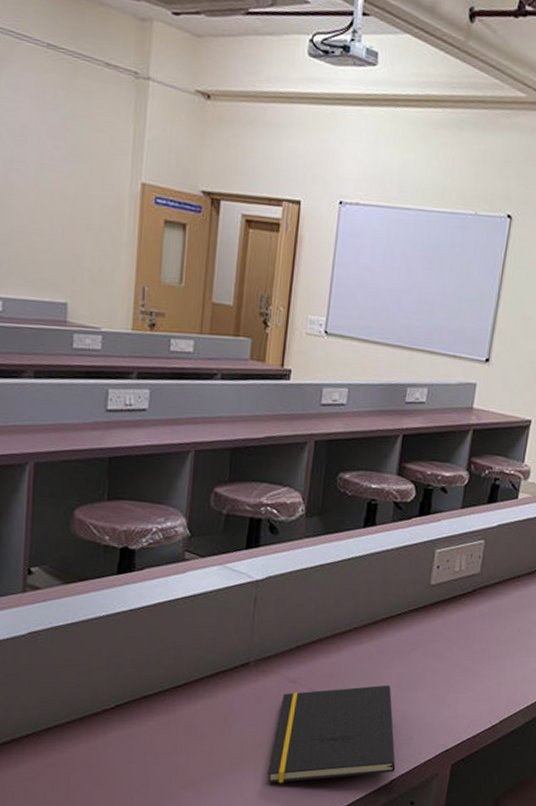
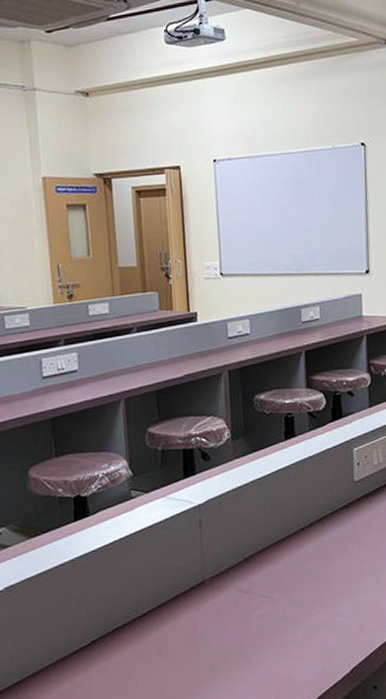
notepad: present [267,685,396,784] -> none [238,580,354,691]

